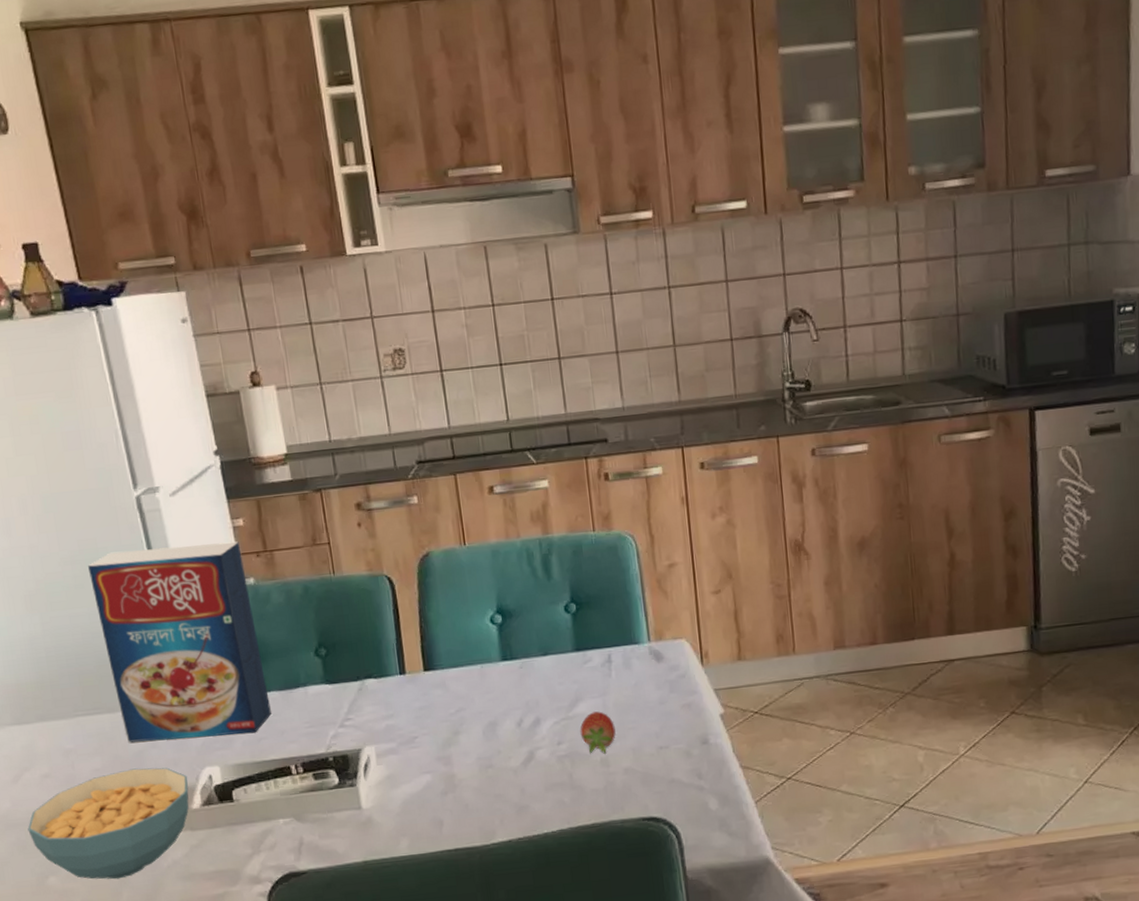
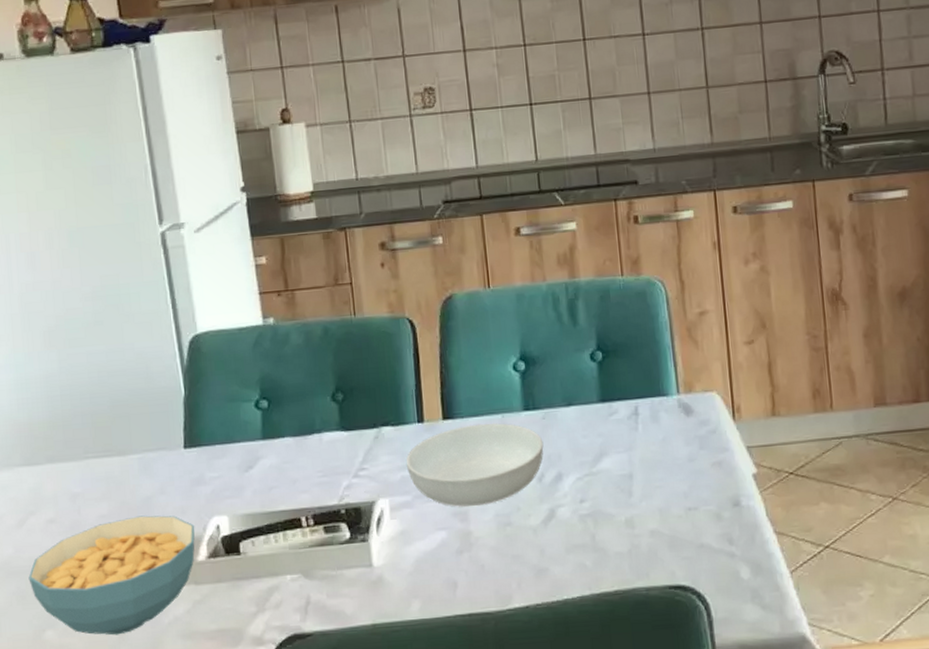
cereal box: present [88,541,271,743] -> none [109,280,284,488]
serving bowl: none [389,673,522,752] -> present [405,423,544,507]
fruit: present [580,711,616,754] -> none [604,467,642,514]

